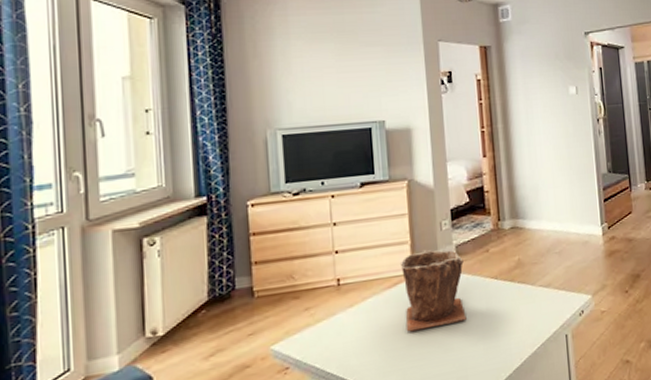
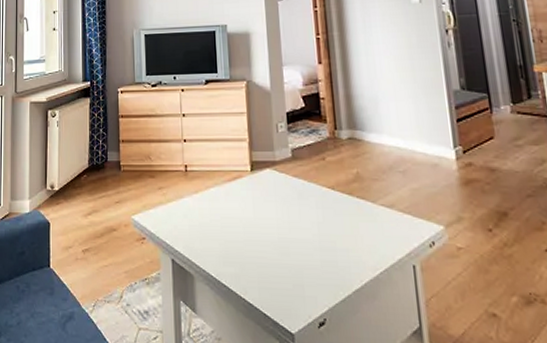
plant pot: present [401,249,466,332] -> none [240,149,303,228]

